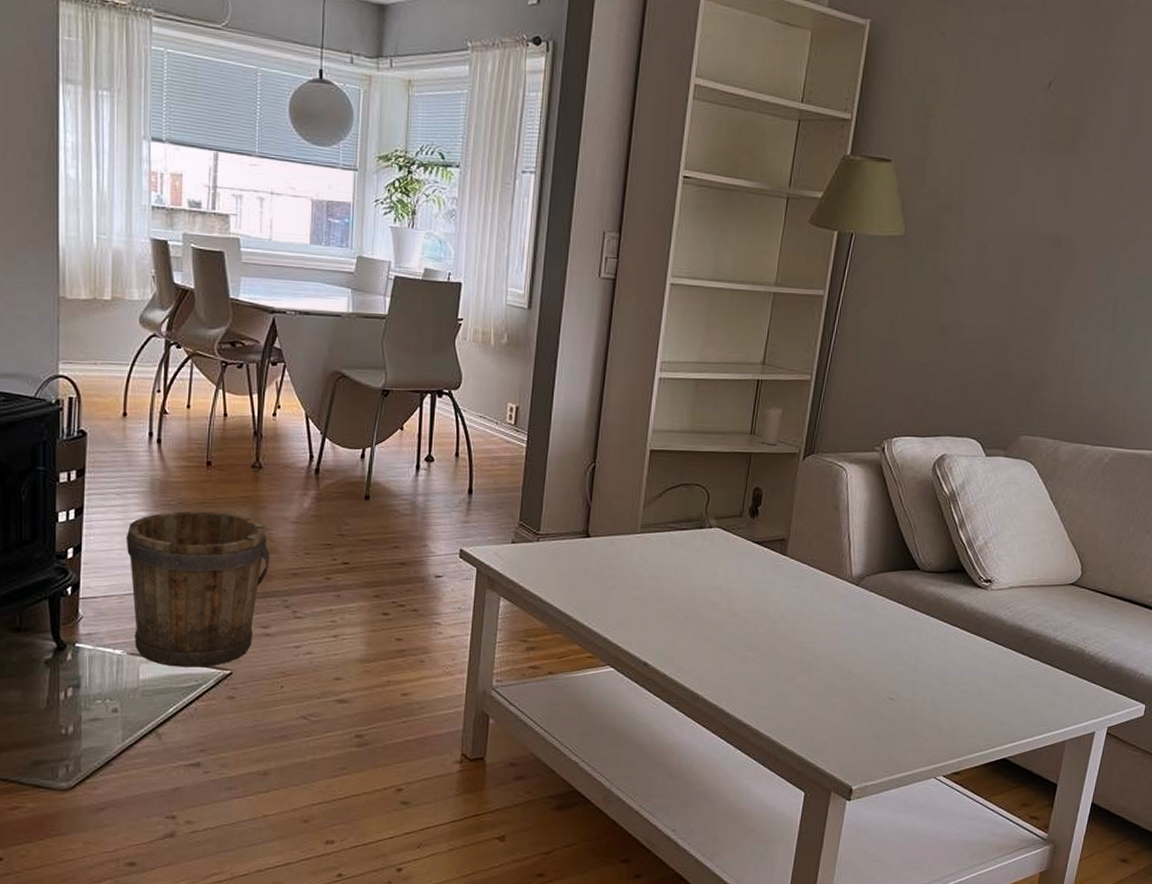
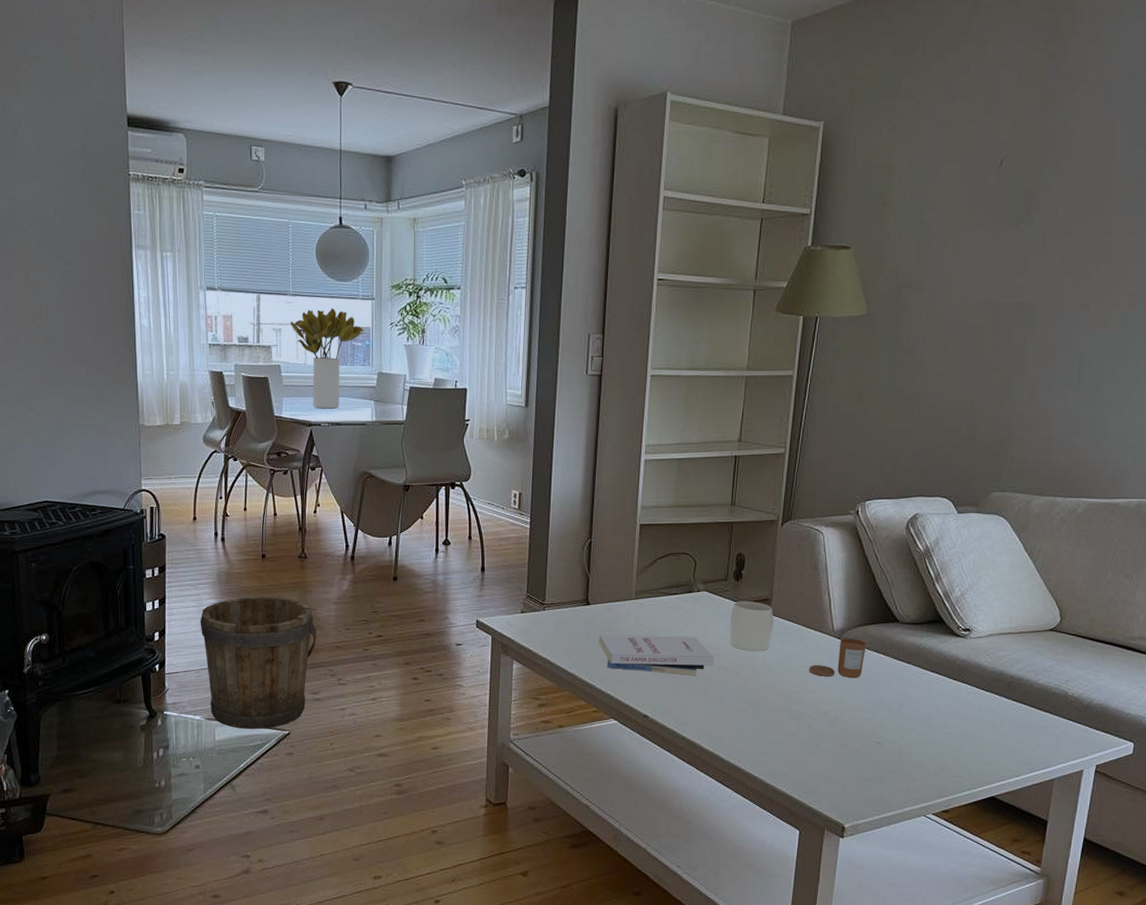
flower bouquet: none [254,175,346,295] -> present [290,308,366,409]
books: none [598,572,724,621] -> present [599,635,714,676]
mug: none [742,540,790,597] -> present [730,601,774,652]
candle: present [757,406,783,446] -> none [738,479,760,515]
candle: none [823,585,885,629] -> present [809,638,866,678]

